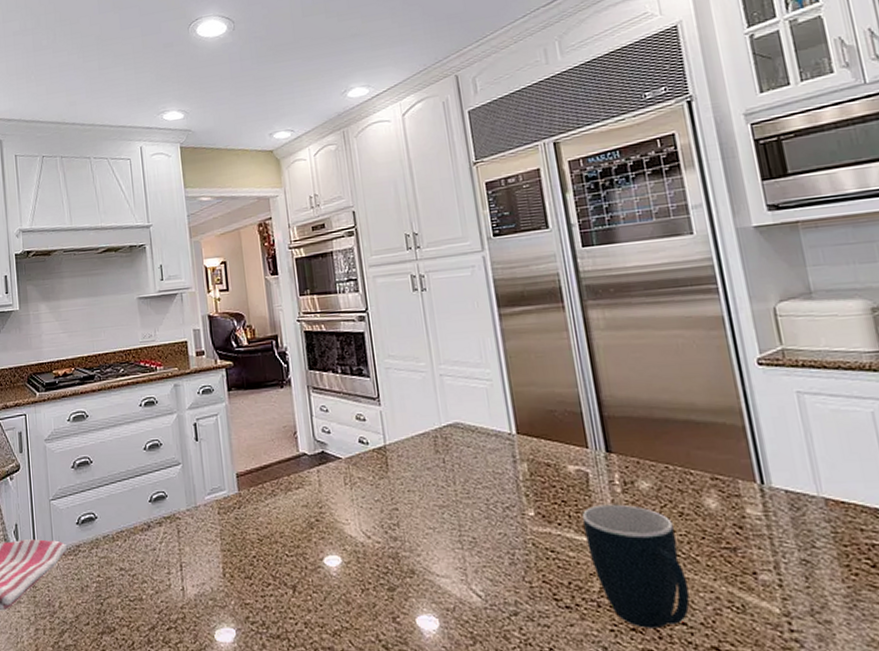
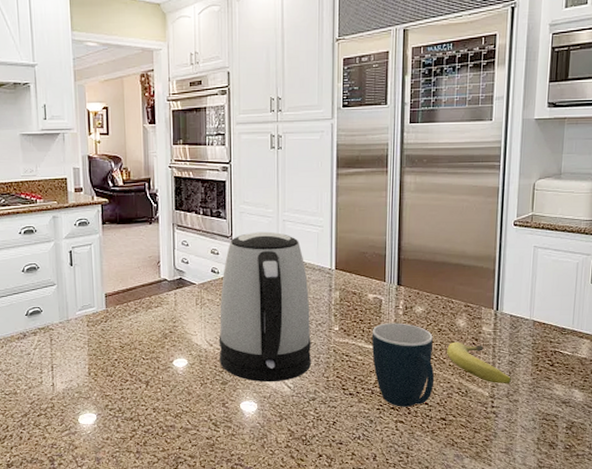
kettle: none [373,389,504,589] -> present [219,231,311,383]
fruit: none [698,530,812,596] -> present [447,341,511,384]

